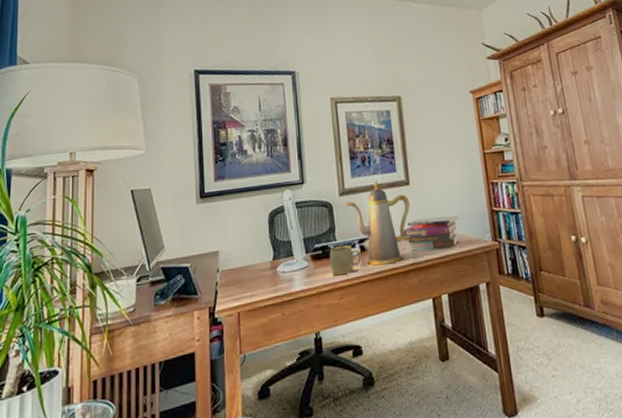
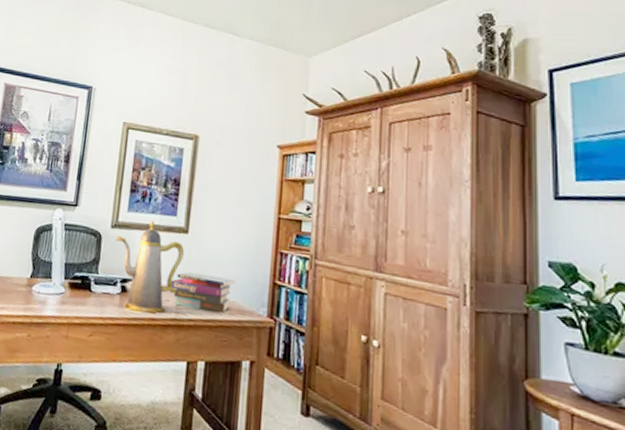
mug: present [329,245,362,276] -> none [86,280,121,313]

